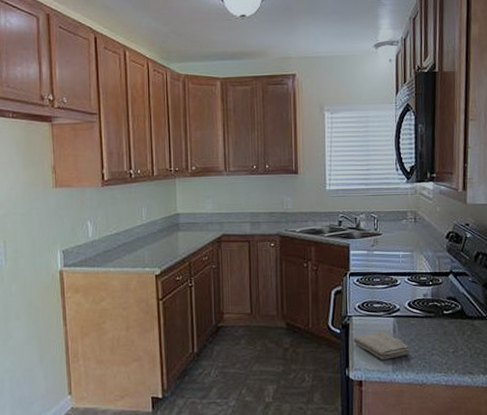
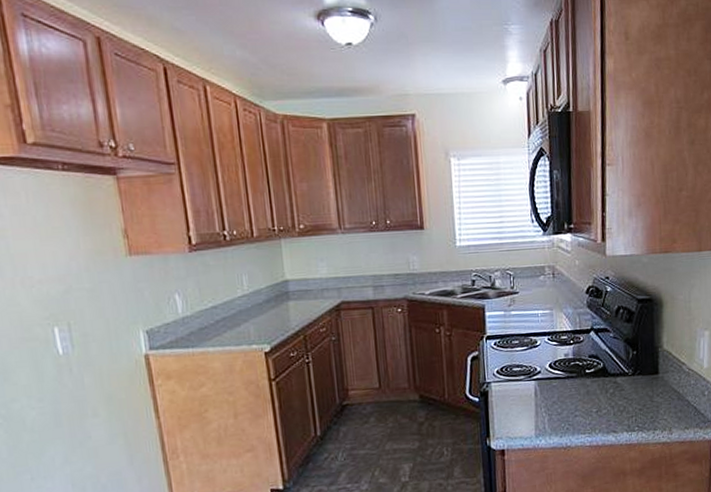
washcloth: present [353,332,410,361] -> none [493,397,553,427]

